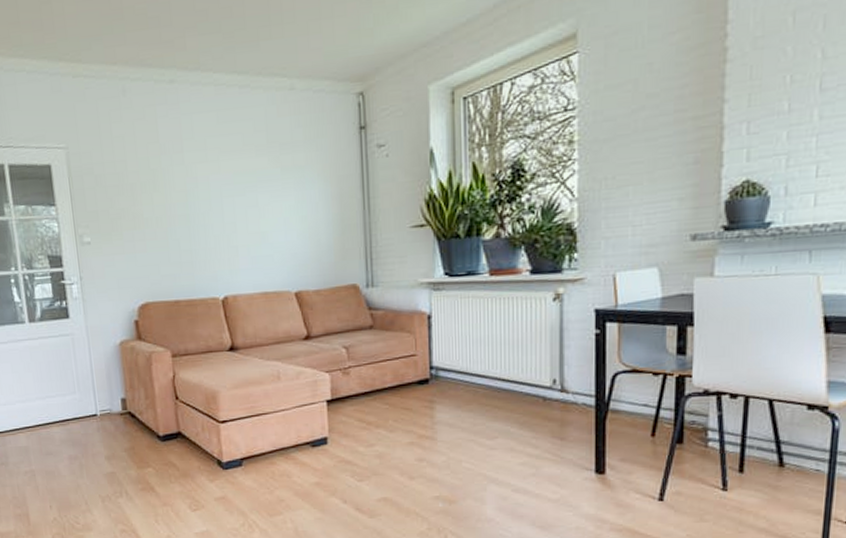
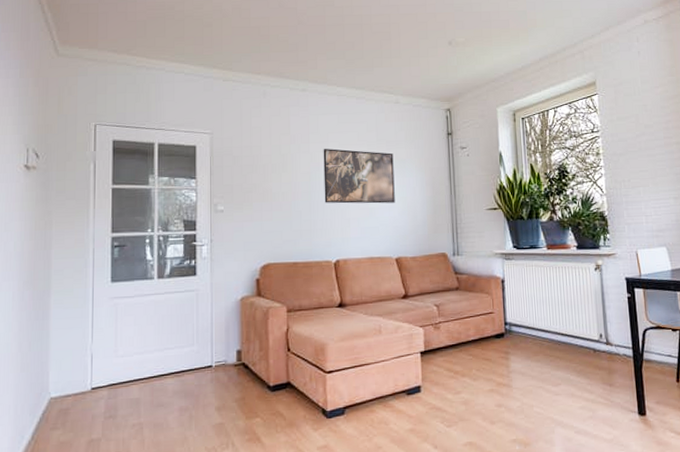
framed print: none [200,158,293,228] -> present [323,149,395,204]

